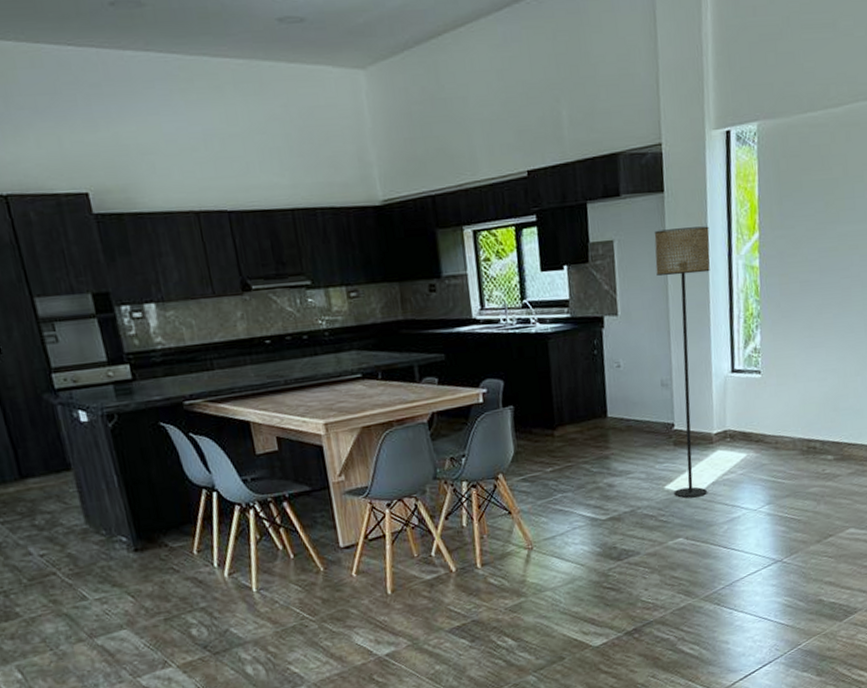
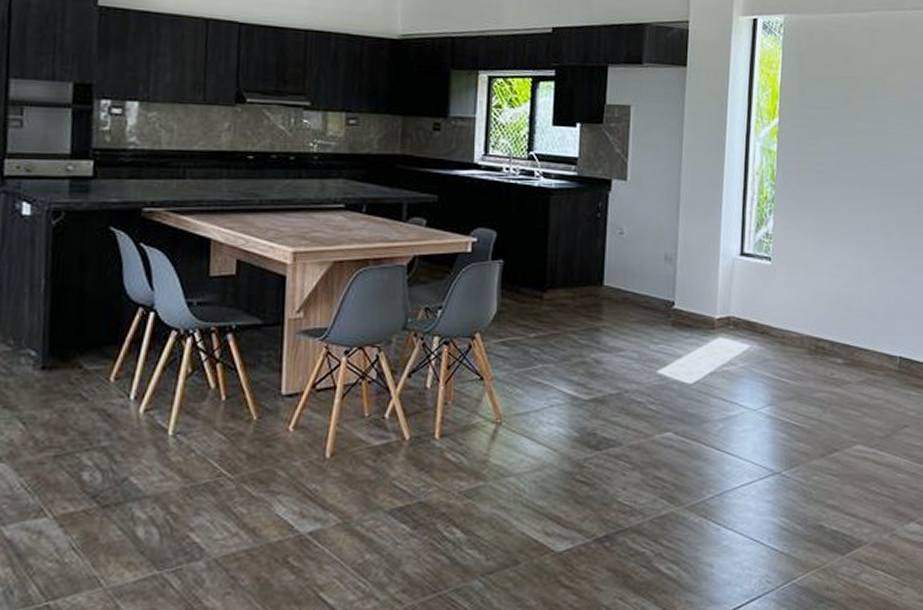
floor lamp: present [654,226,710,498] -> none [667,102,729,387]

